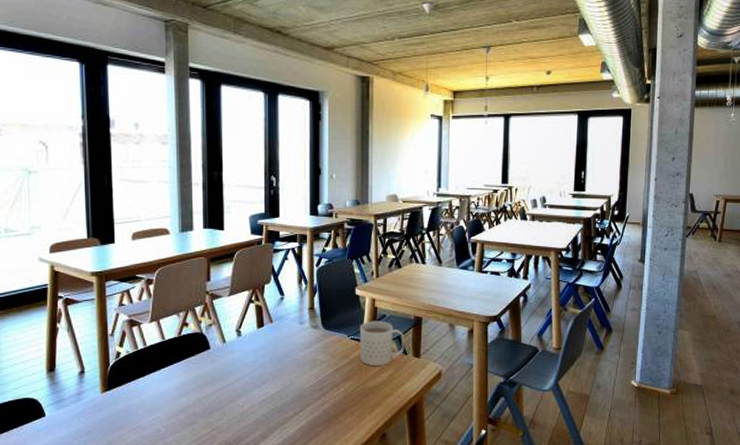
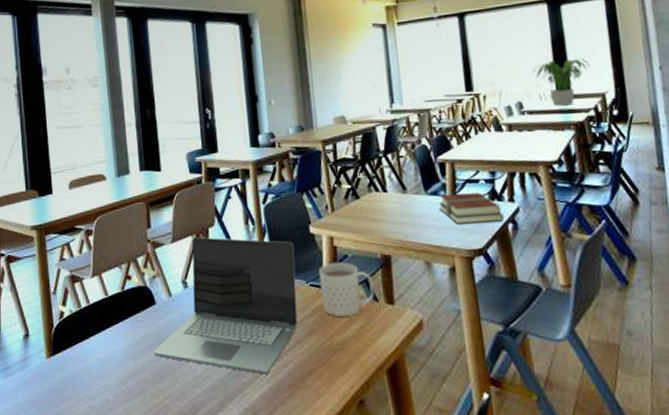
laptop: none [205,291,340,412] -> present [153,237,298,375]
books: none [467,270,518,295] -> present [439,193,504,224]
potted plant: none [558,165,603,203] -> present [533,58,589,106]

